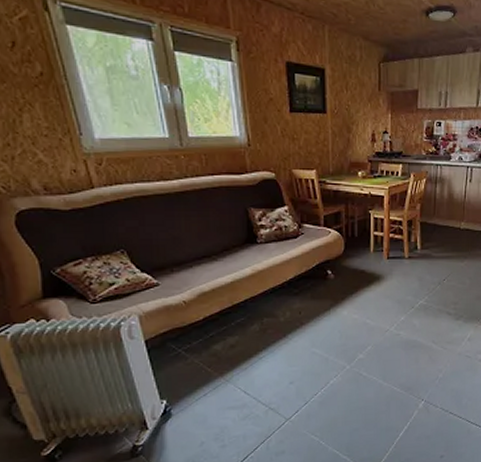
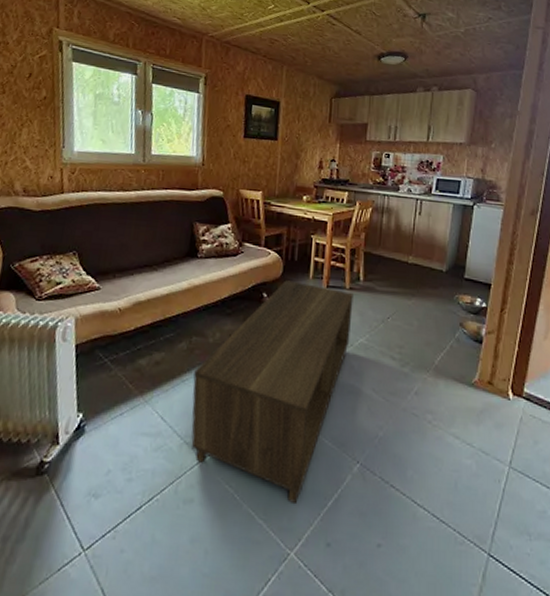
coffee table: none [270,256,412,440] -> present [191,280,353,505]

